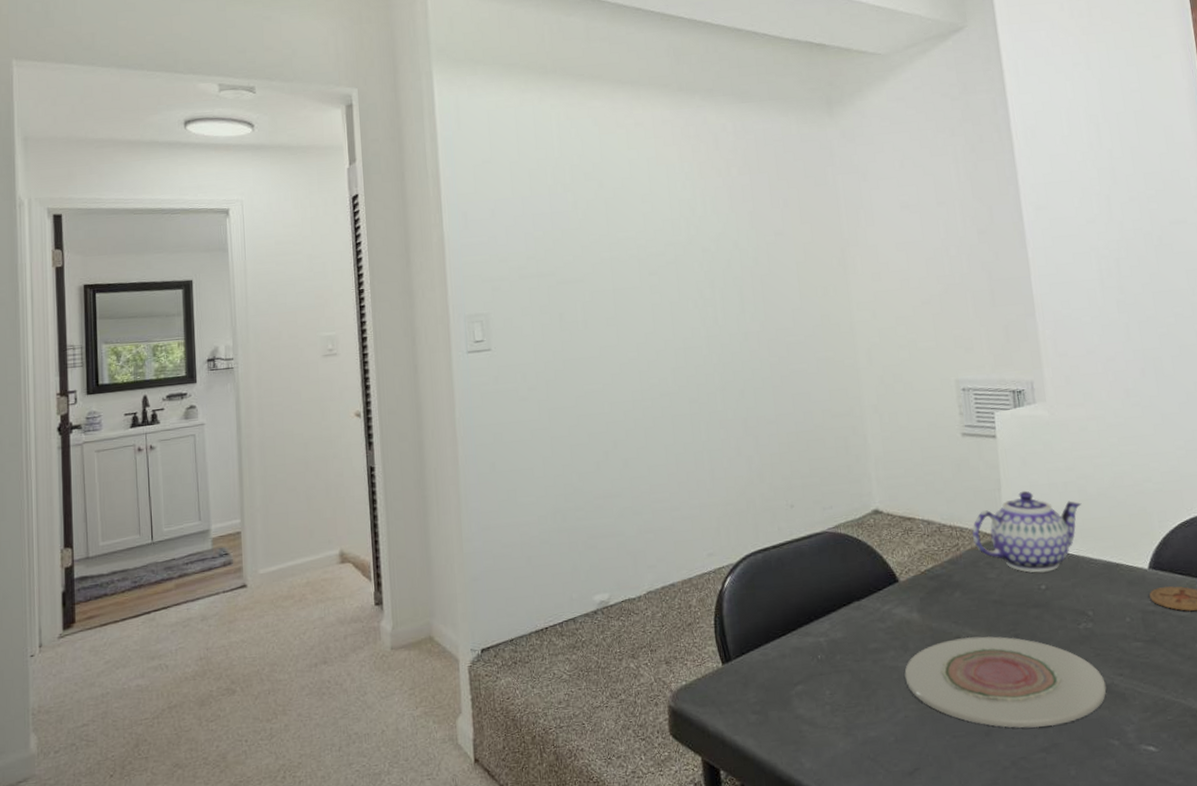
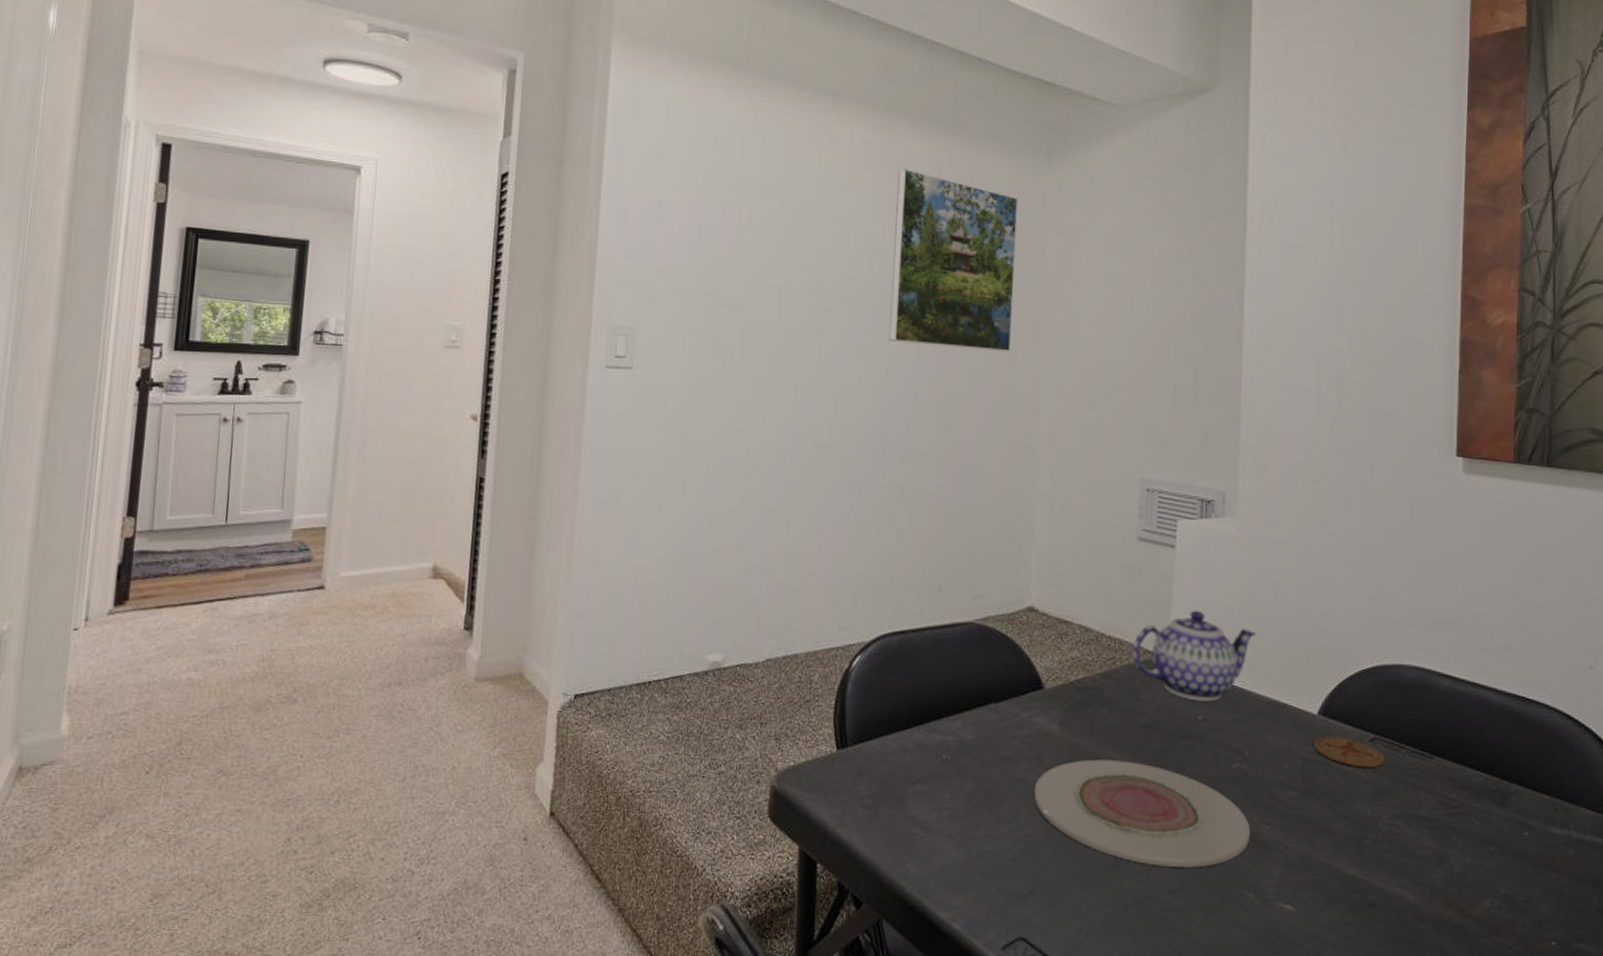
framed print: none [699,138,823,292] -> present [888,168,1019,352]

